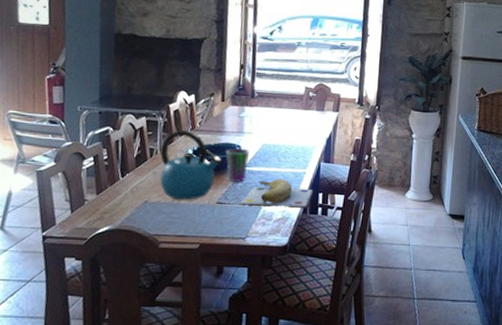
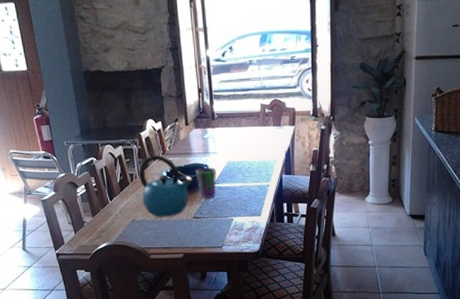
banana: present [239,179,314,208] -> none [213,193,278,219]

